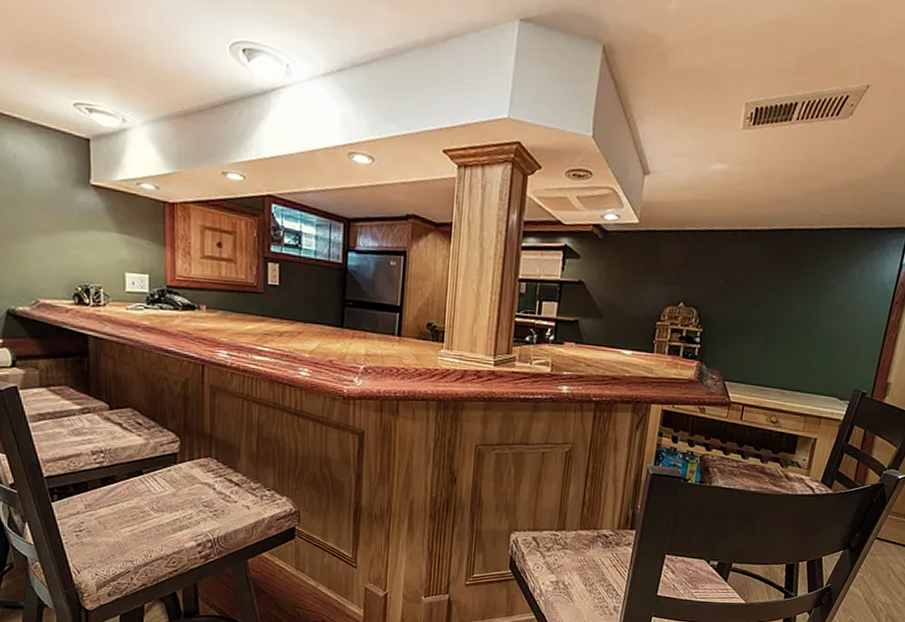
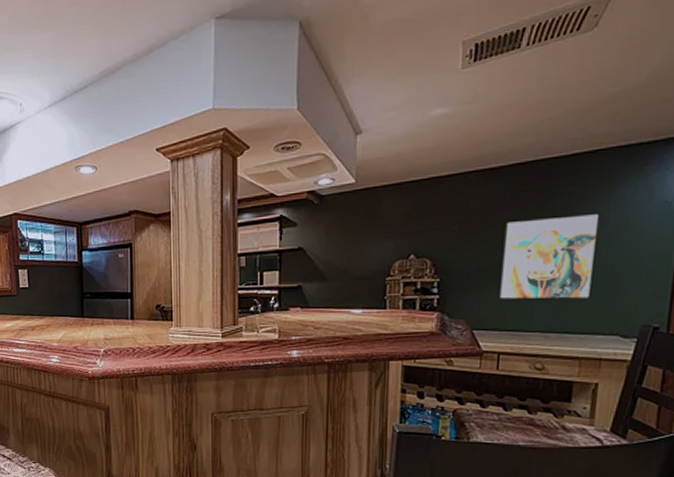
wall art: none [750,283,834,362] -> present [500,214,598,299]

